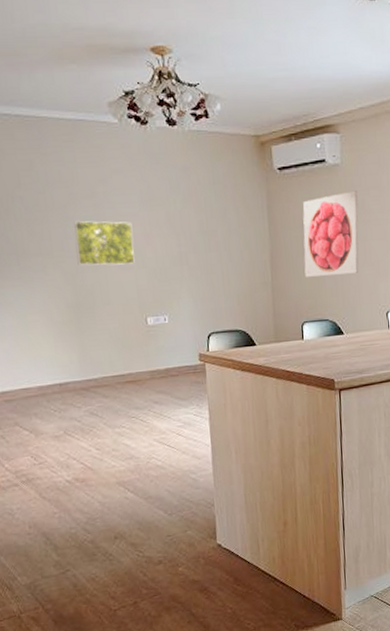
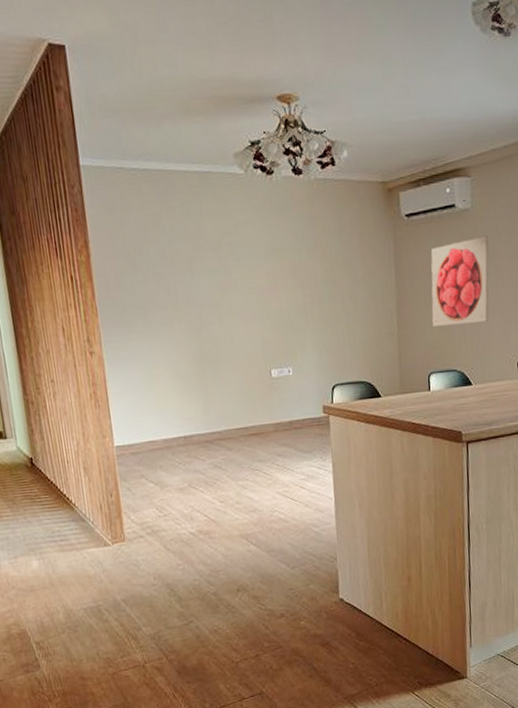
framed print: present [74,220,135,266] -> none [199,273,260,318]

